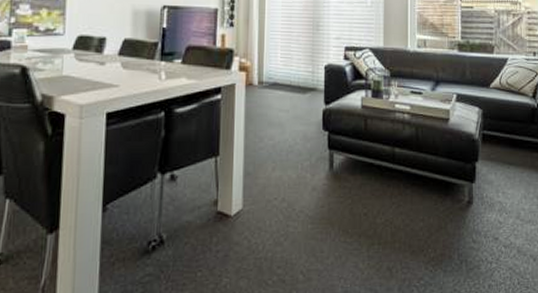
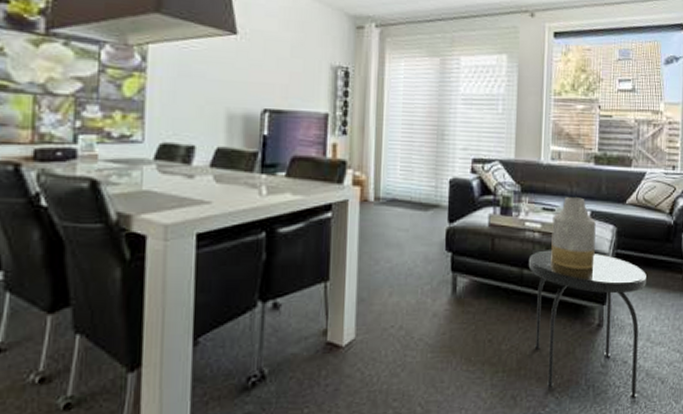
side table: none [399,130,513,275] -> present [528,250,646,399]
vase: none [420,81,462,150] -> present [551,197,596,271]

